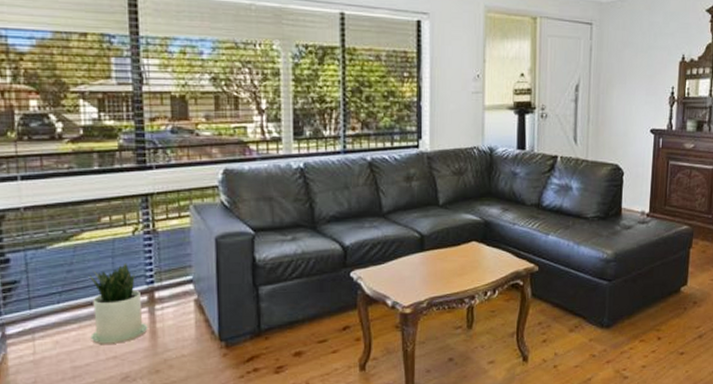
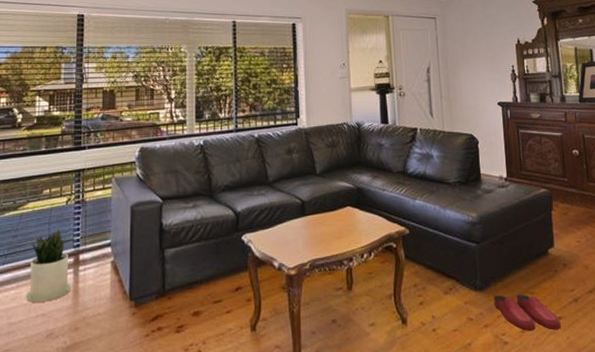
slippers: none [619,331,682,366] -> present [494,294,561,331]

